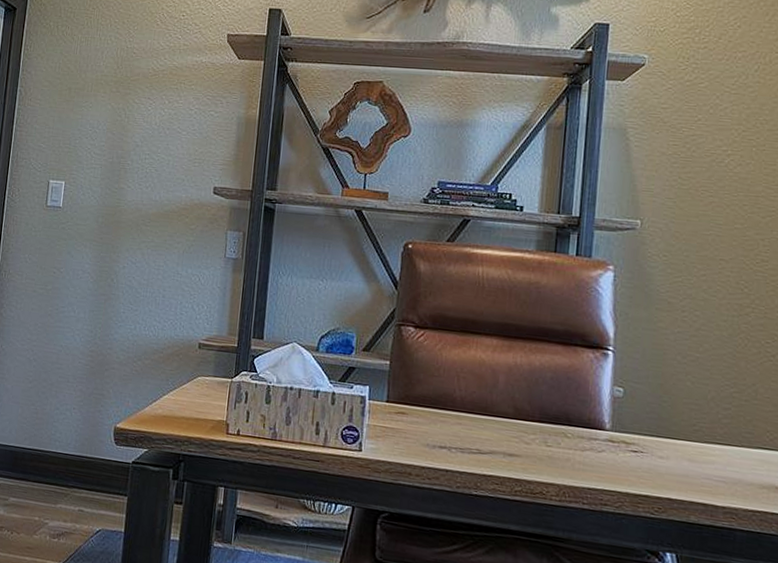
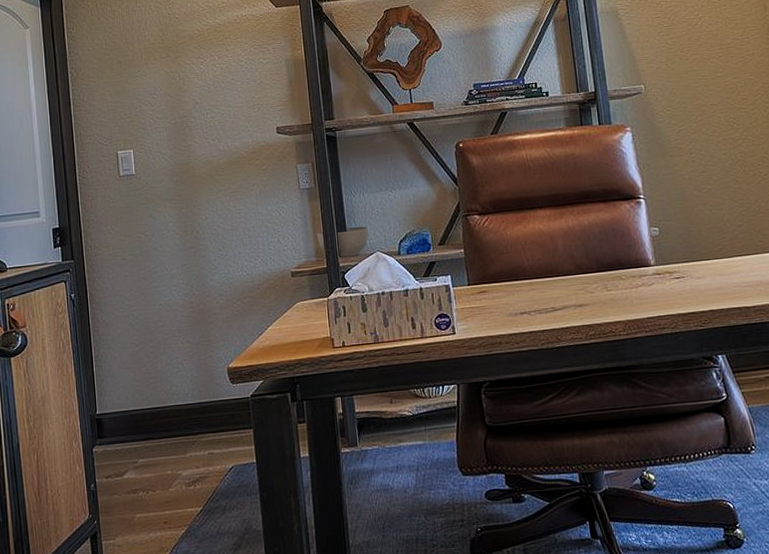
bowl: none [233,307,289,342] -> present [316,226,368,259]

